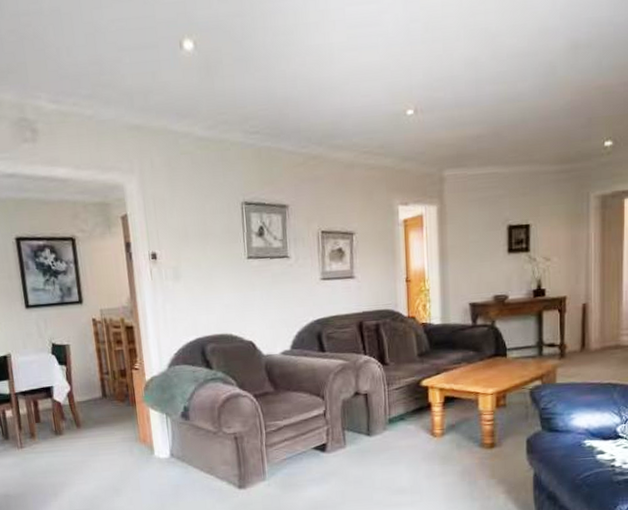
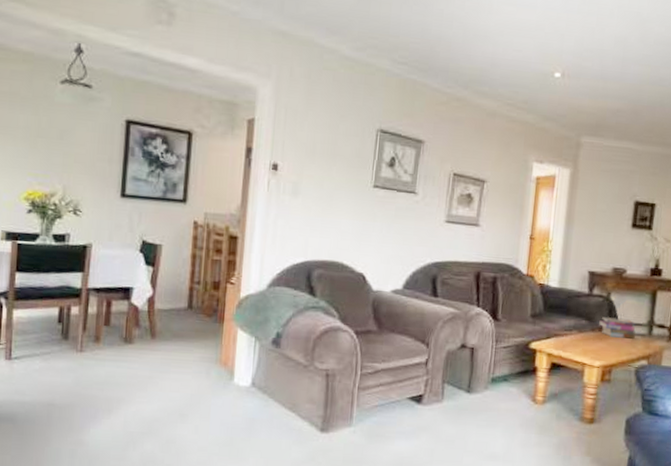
books: none [487,343,526,364] -> present [599,316,636,339]

